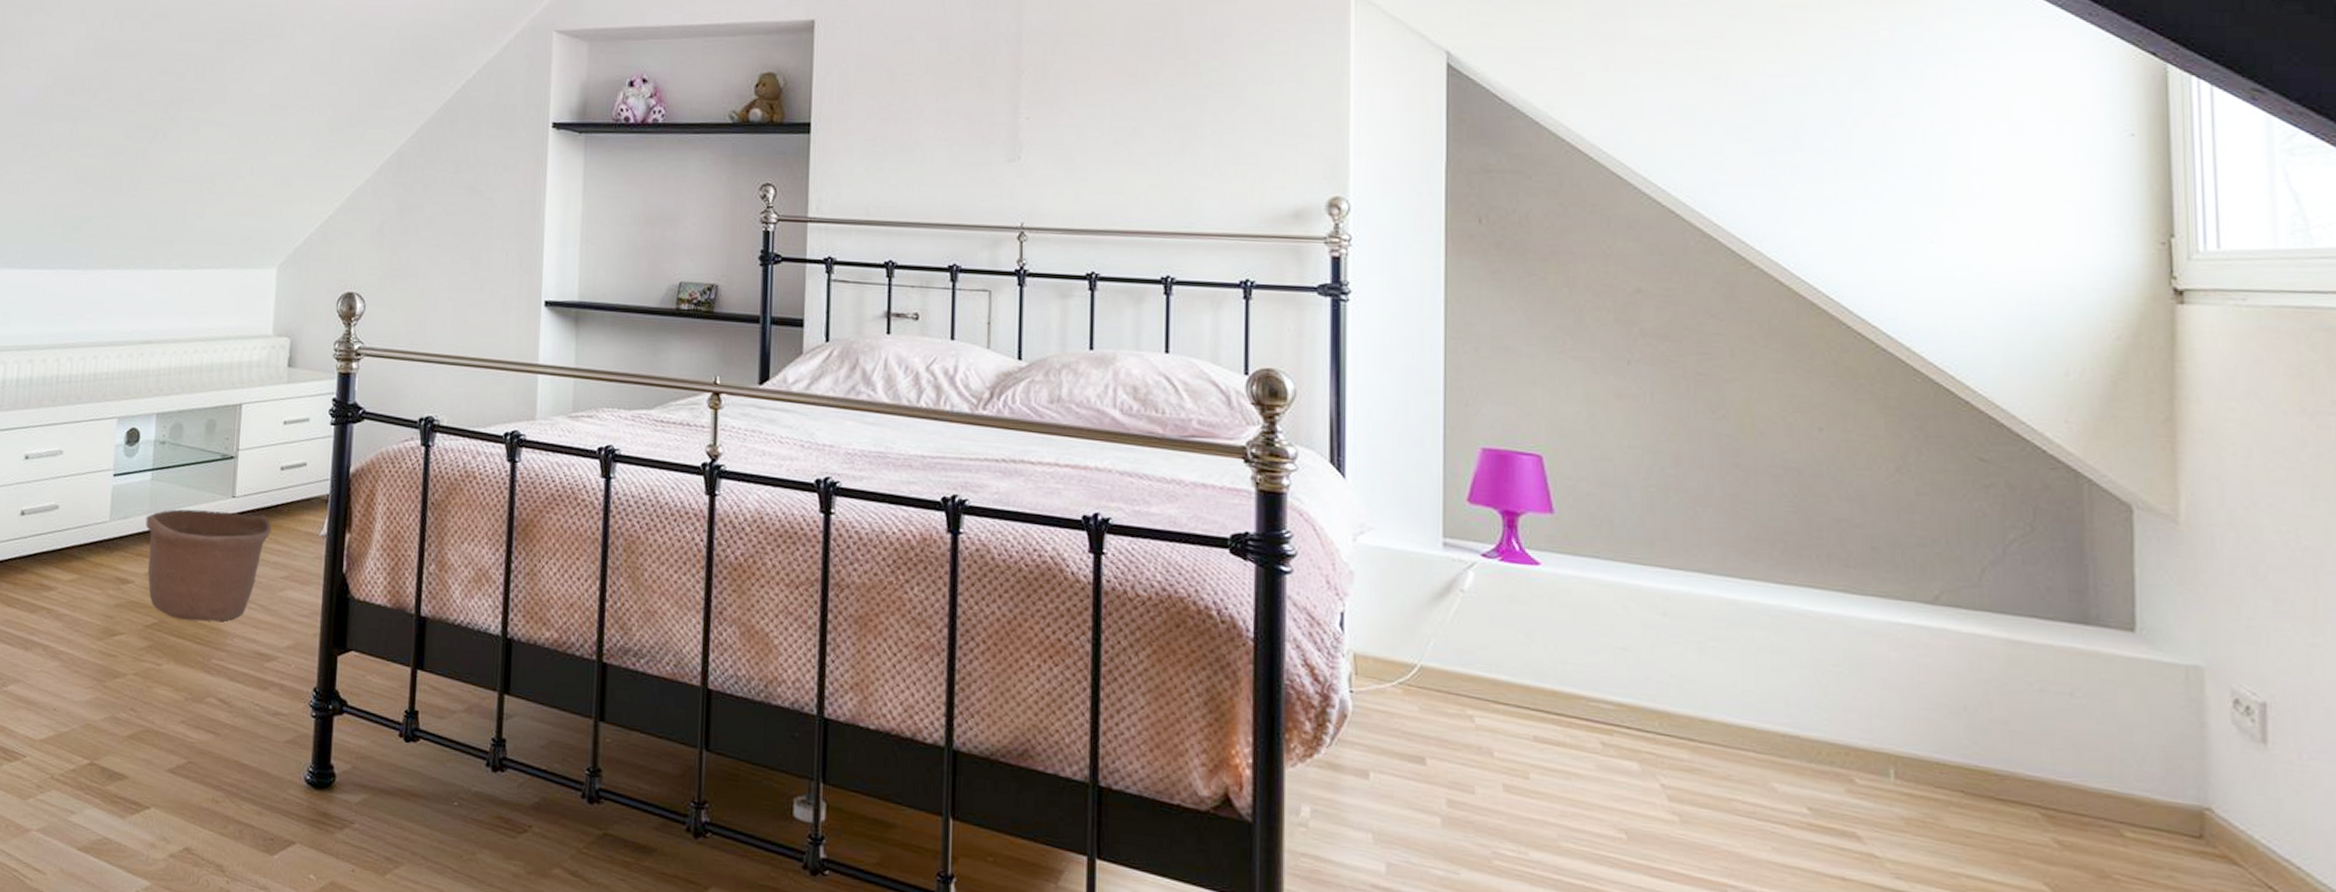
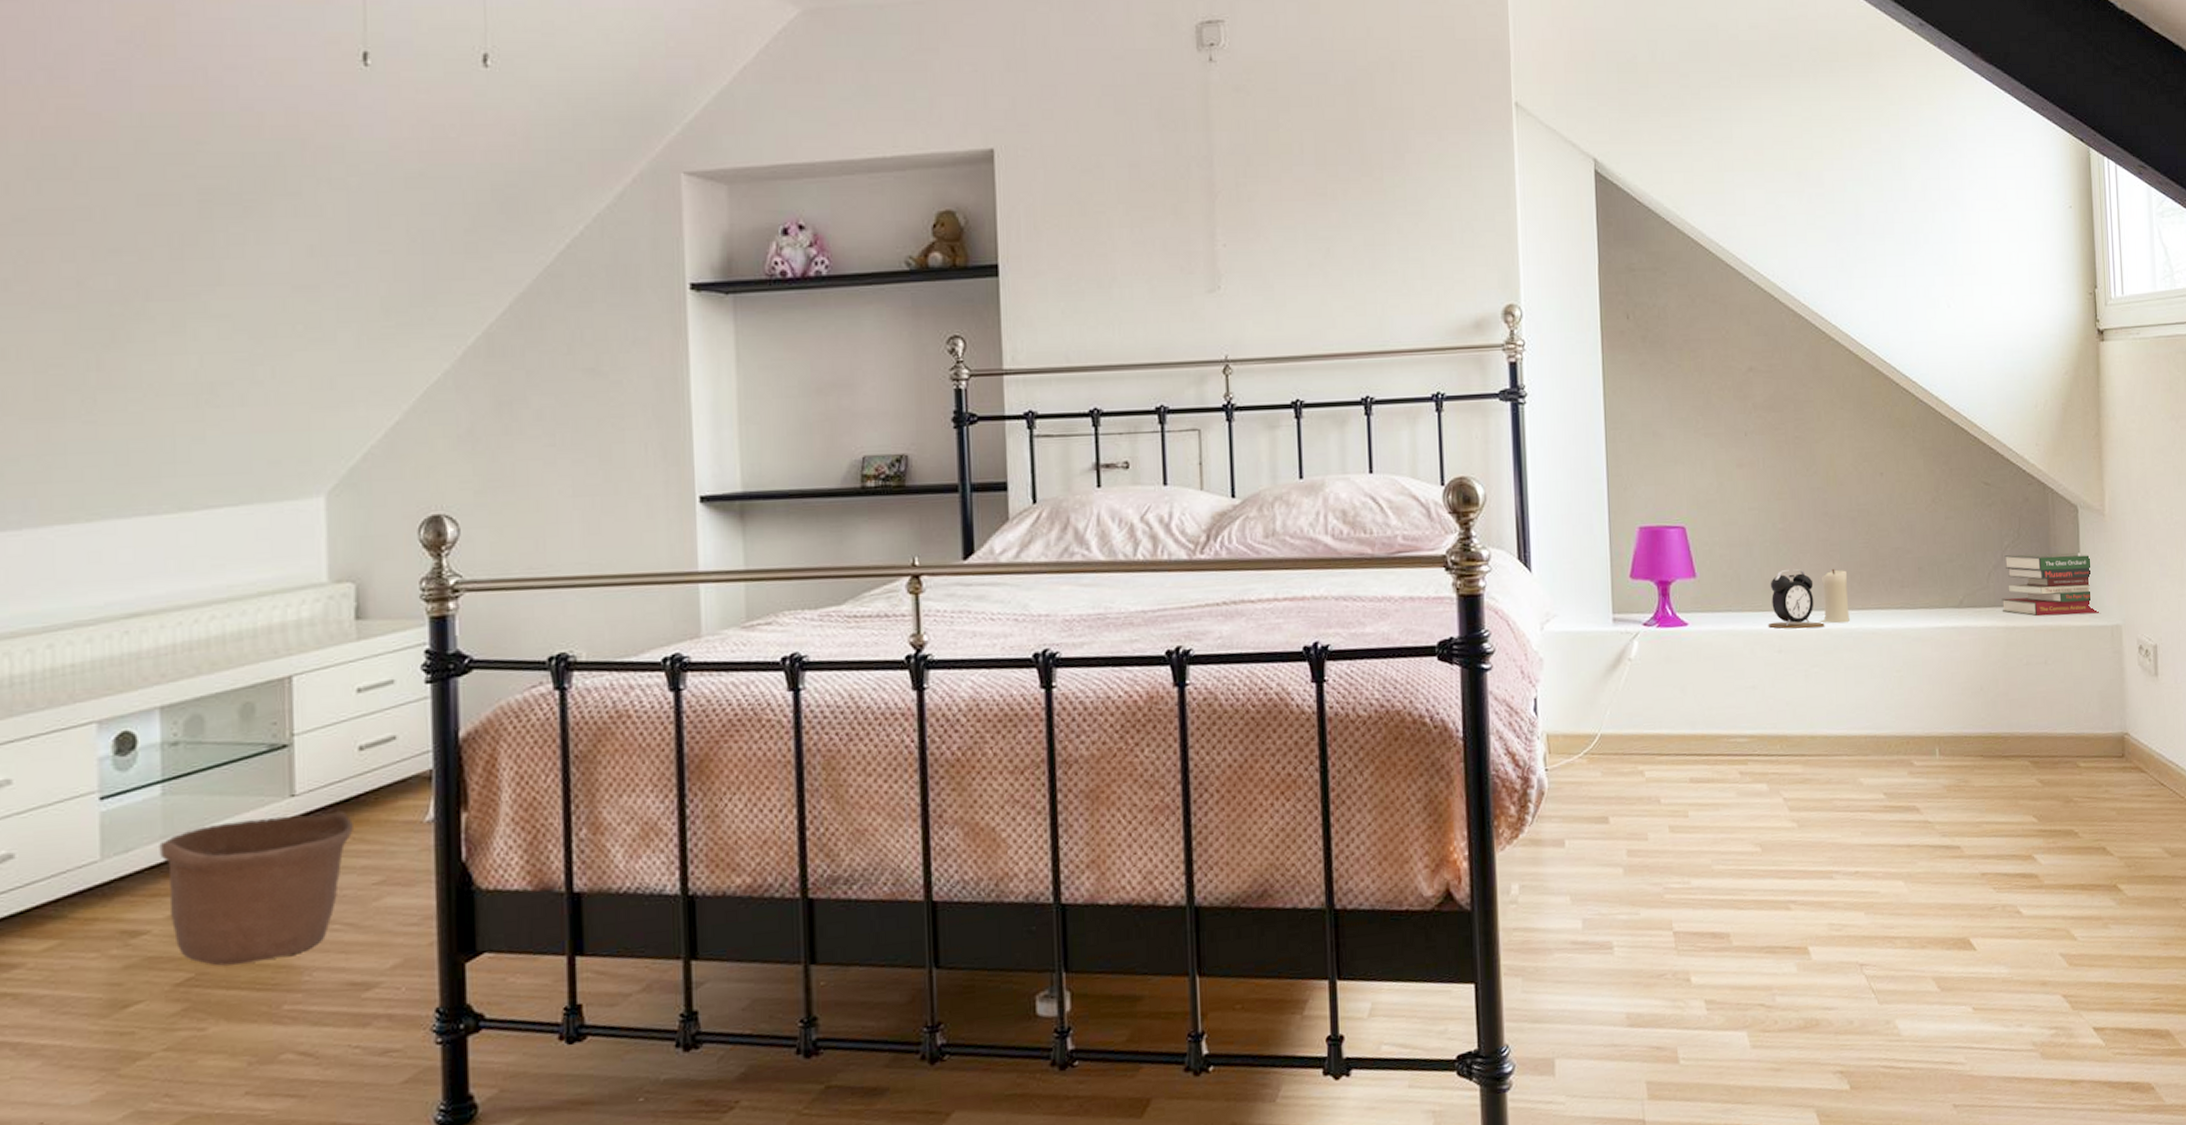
alarm clock: none [1648,521,1730,597] -> present [1768,568,1825,629]
candle: none [1721,530,1766,597] -> present [1819,568,1850,624]
books: none [2001,551,2169,648] -> present [2001,552,2101,617]

